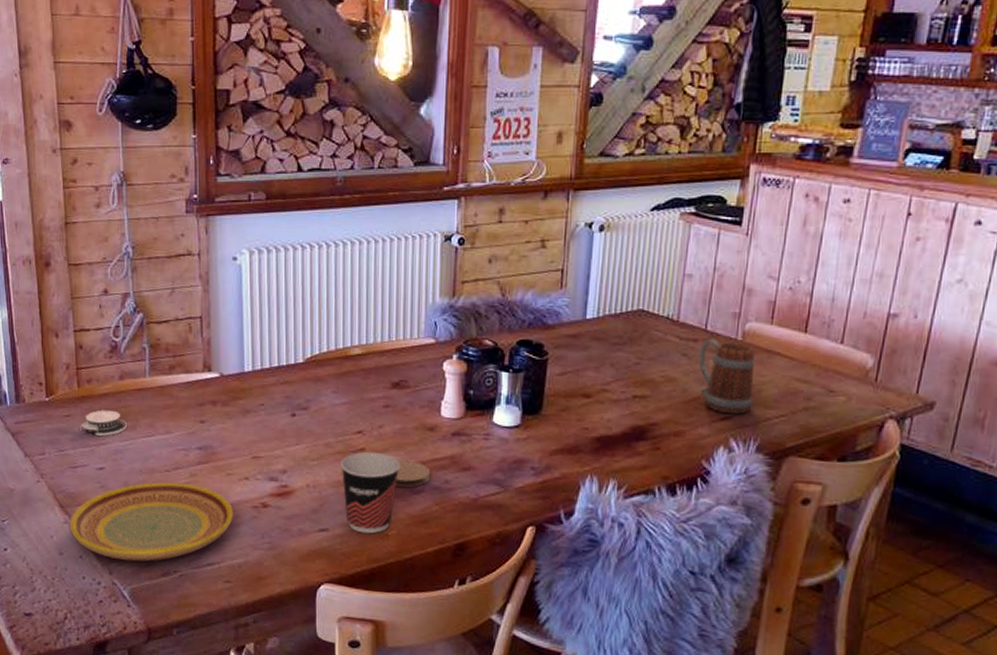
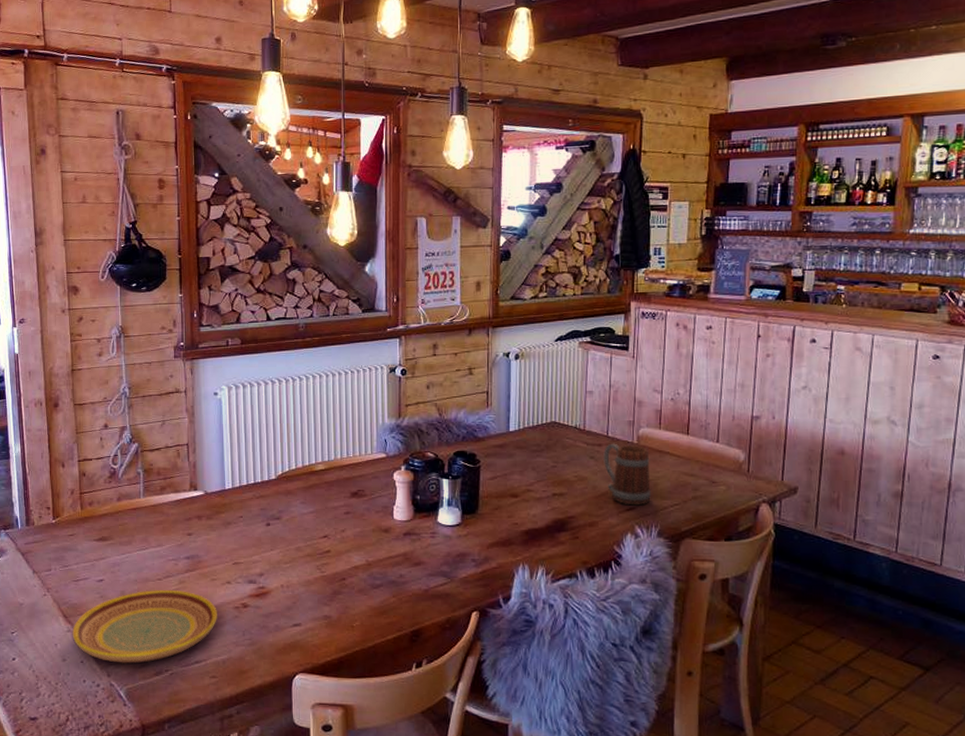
architectural model: present [80,410,127,437] -> none [83,528,124,552]
cup: present [341,451,401,534] -> none [310,553,361,626]
coaster: present [395,460,431,488] -> none [357,559,388,584]

